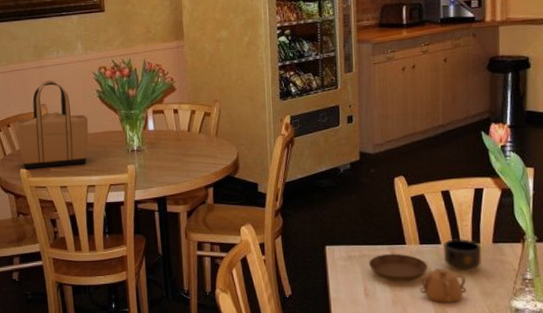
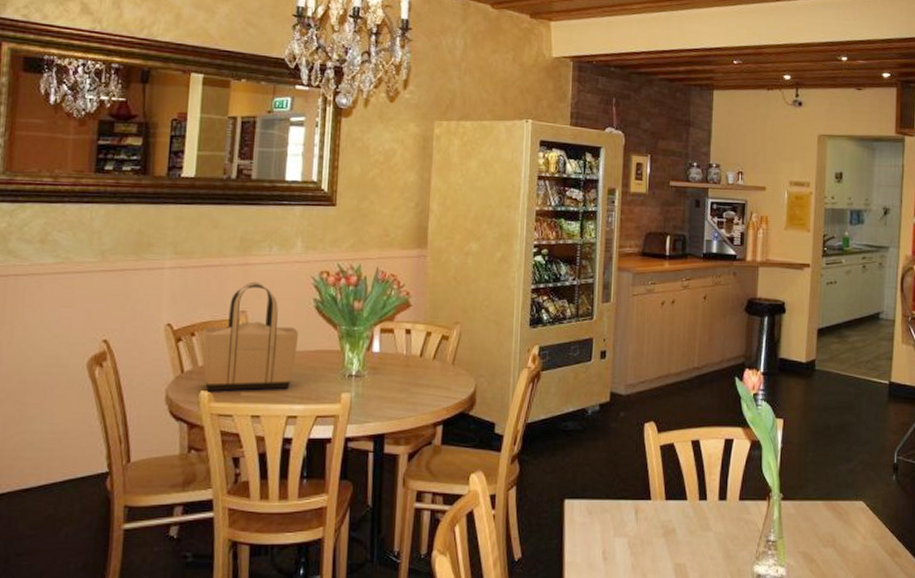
saucer: present [368,253,429,283] -> none [609,509,673,545]
sugar bowl: present [419,269,467,303] -> none [662,528,710,567]
mug: present [443,238,482,271] -> none [689,493,728,531]

